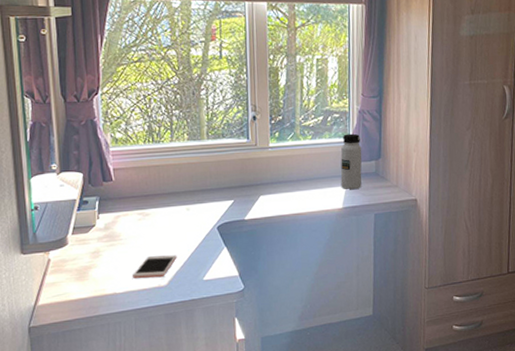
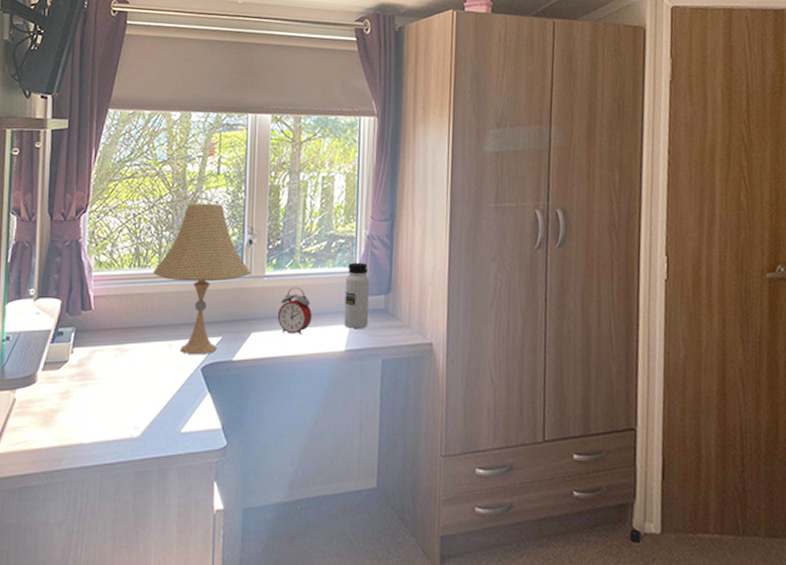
cell phone: present [132,255,177,279] -> none [102,400,154,427]
desk lamp: none [166,84,256,216] -> present [153,203,251,355]
alarm clock: none [283,156,313,196] -> present [278,286,312,335]

